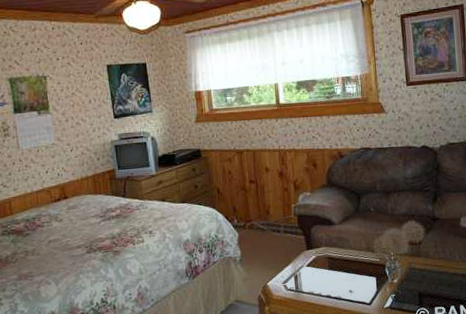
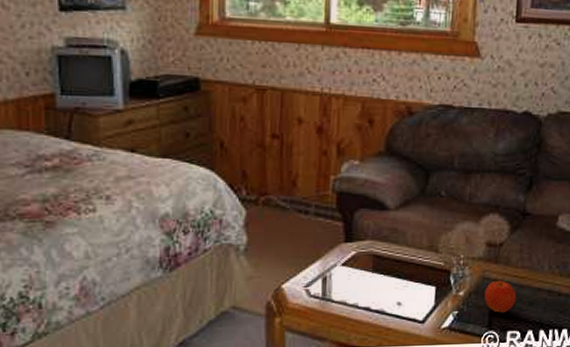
fruit: none [413,269,438,294] -> present [484,280,517,313]

